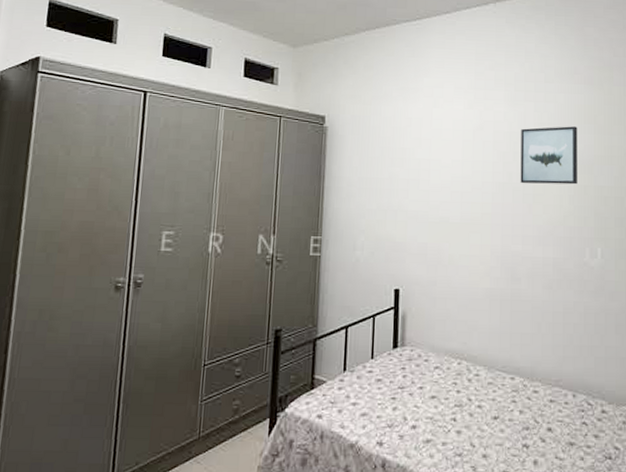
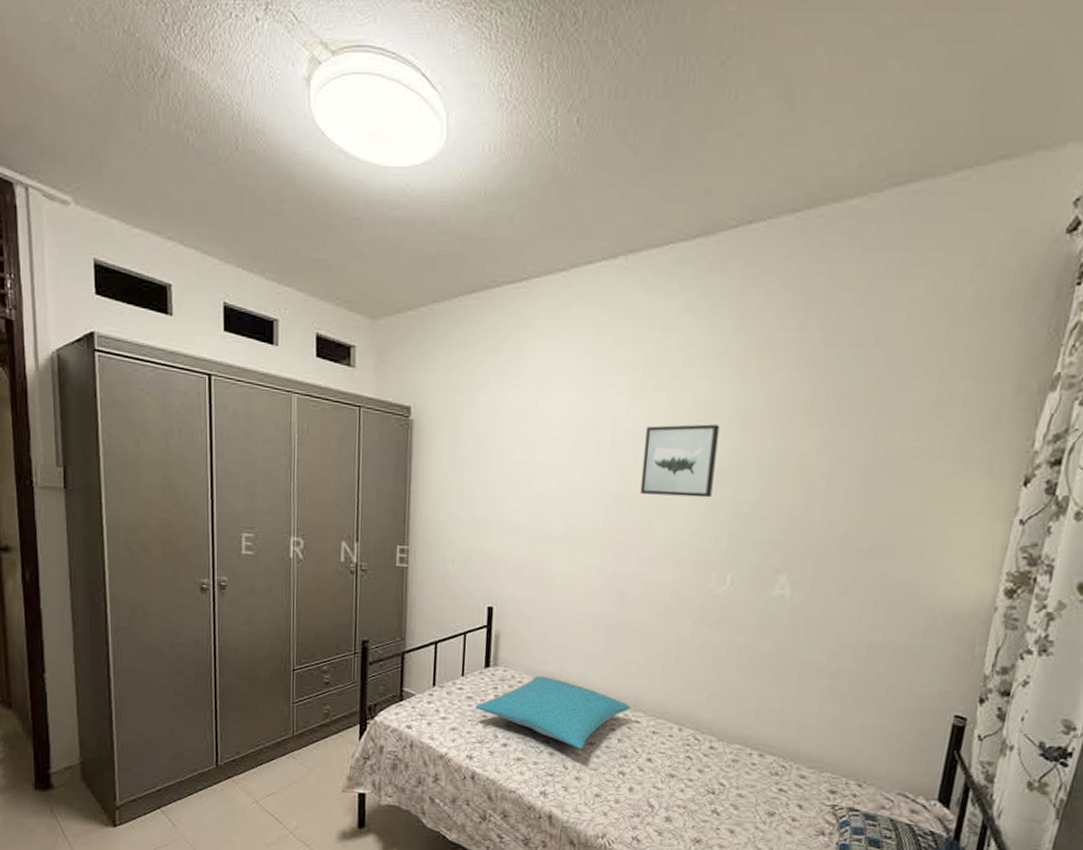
pillow: none [384,353,528,425] -> present [474,675,630,750]

